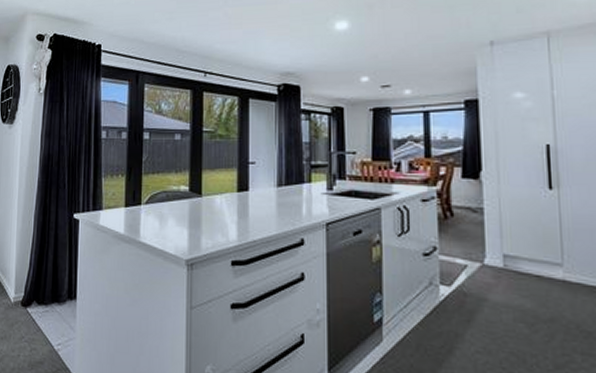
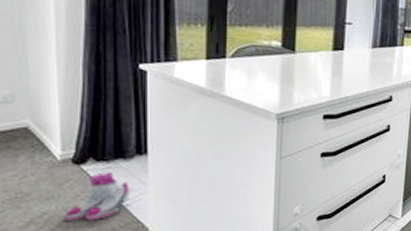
boots: none [12,316,63,364] -> present [64,172,132,222]

